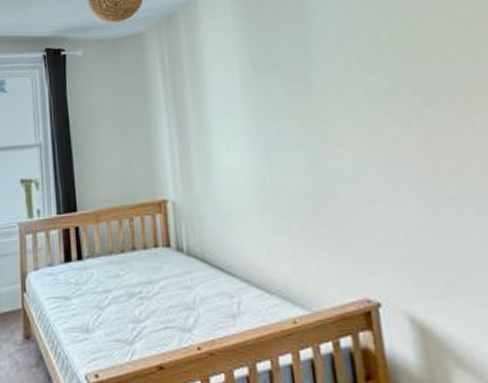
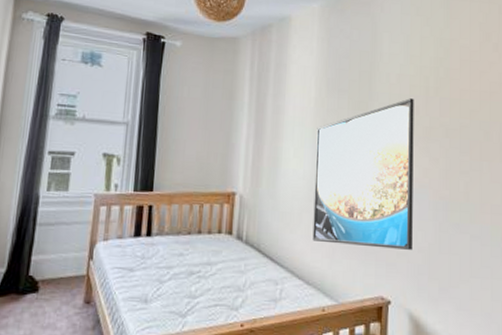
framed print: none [248,58,398,243] -> present [312,98,414,250]

